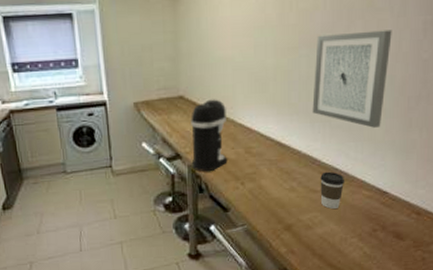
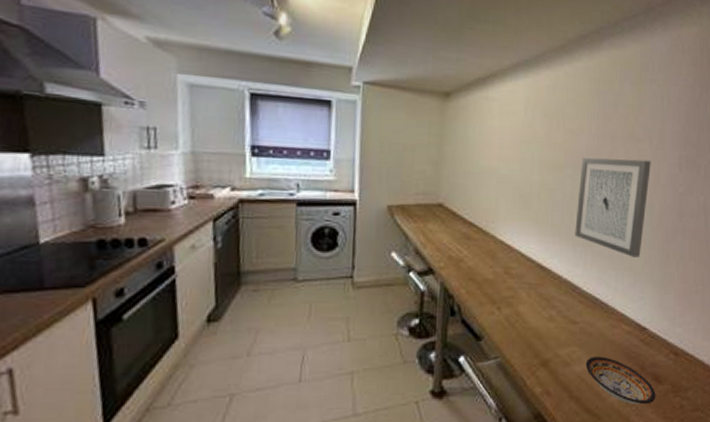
coffee maker: present [191,99,228,172] -> none [444,210,487,292]
coffee cup: present [320,171,345,209] -> none [579,301,605,343]
bowl: none [328,219,397,259] -> present [586,356,656,405]

